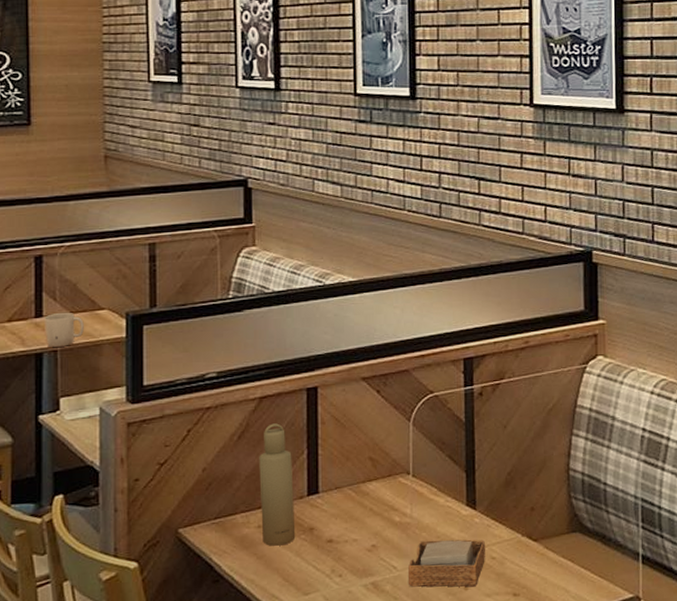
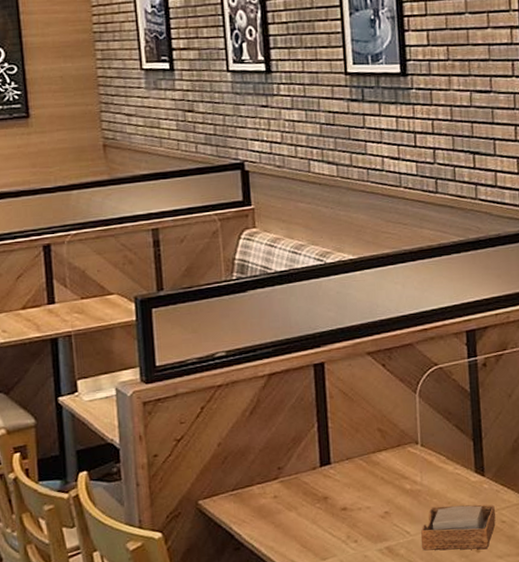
mug: present [43,312,84,348] -> none [56,298,96,333]
bottle: present [259,423,296,546] -> none [271,398,311,515]

